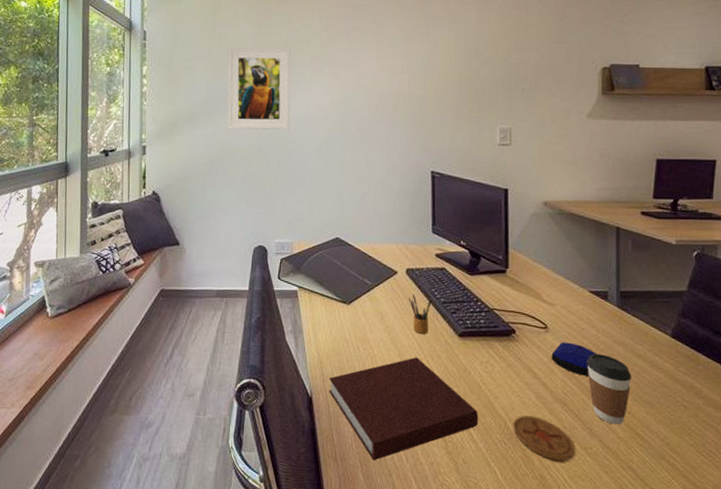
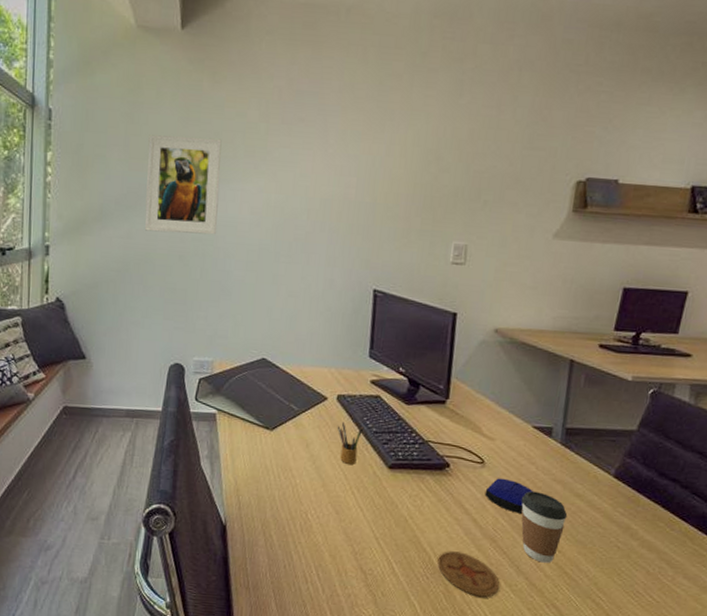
notebook: present [329,357,479,461] -> none [245,488,403,591]

